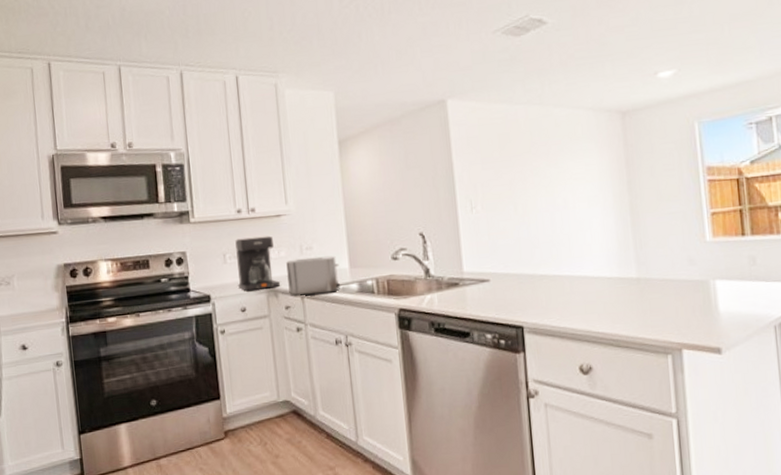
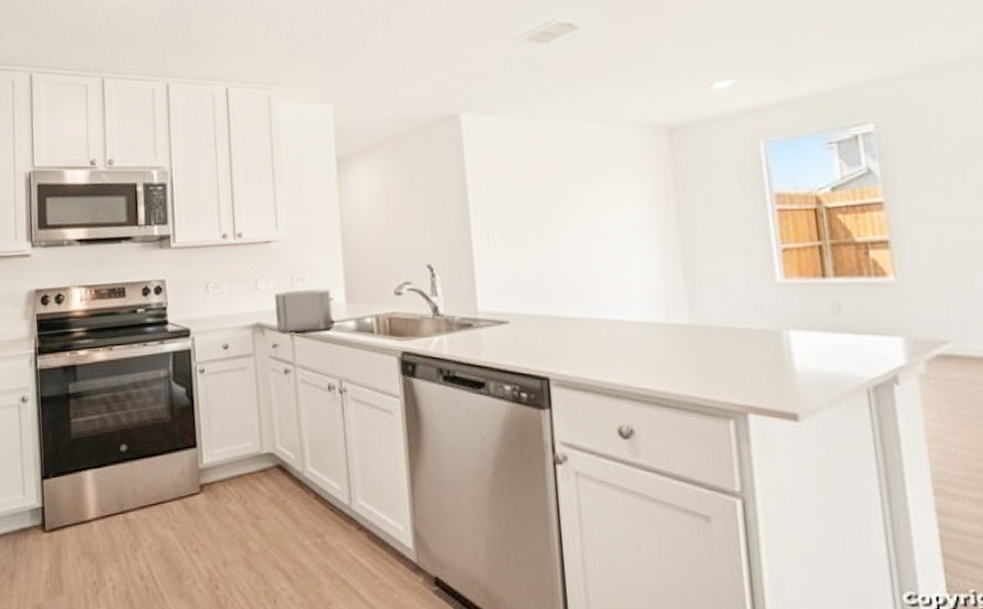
coffee maker: present [235,235,280,292] -> none [219,264,267,326]

